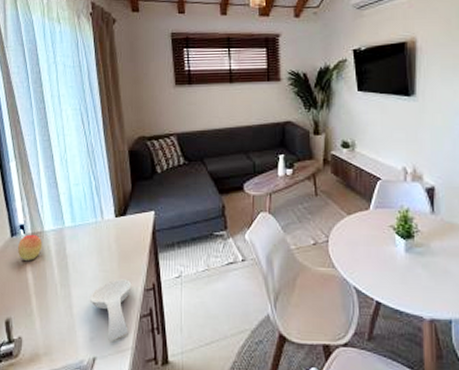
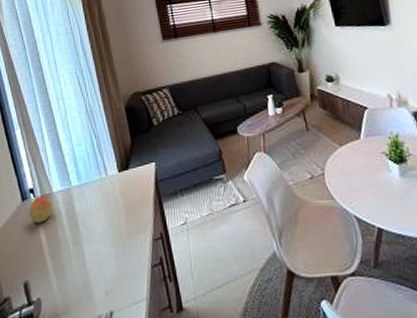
spoon rest: present [89,279,132,341] -> none [101,231,142,294]

